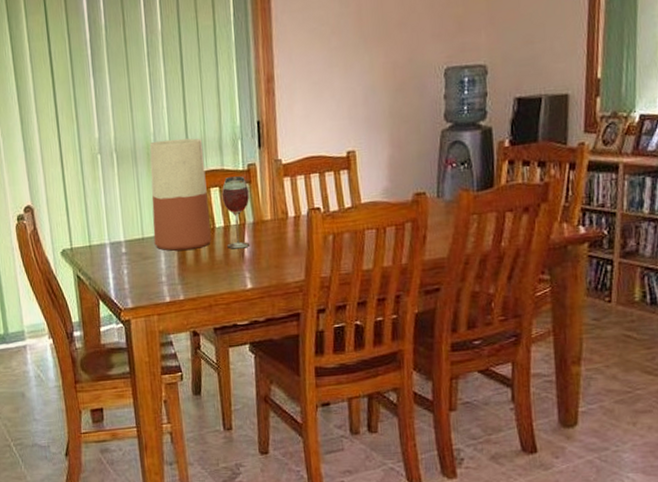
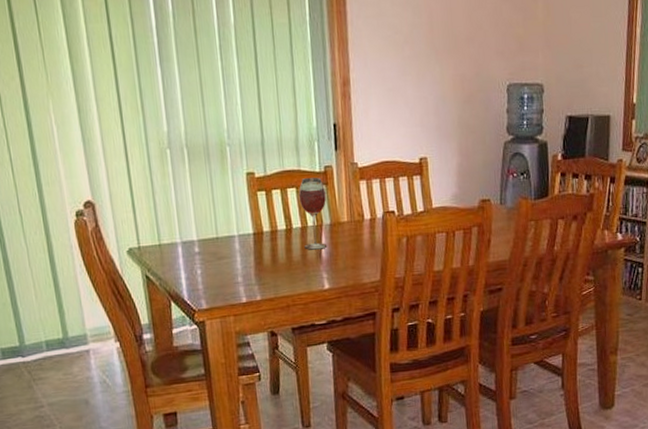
vase: present [149,138,211,251] -> none [223,137,288,251]

